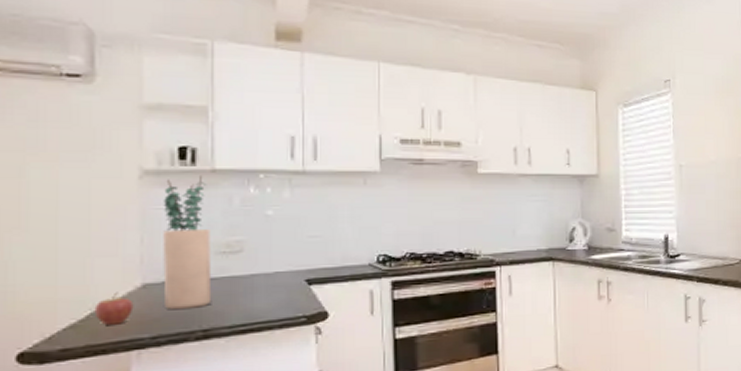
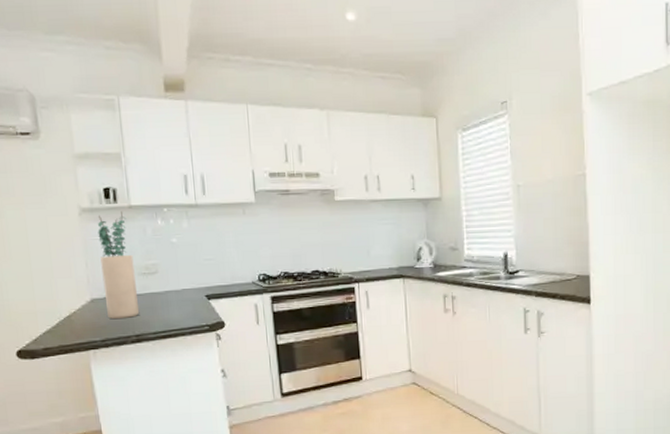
fruit: present [94,292,134,326] -> none [61,305,87,332]

